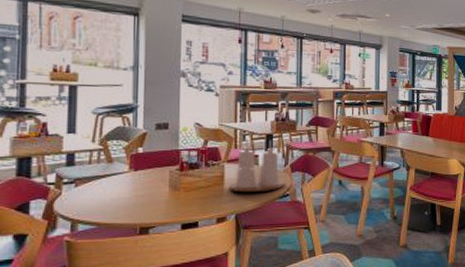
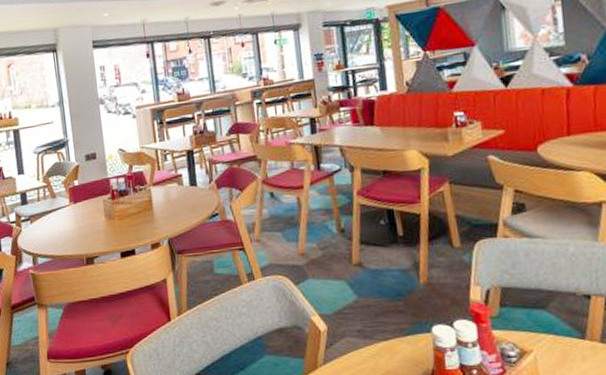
condiment set: present [229,139,285,193] -> none [158,156,213,216]

